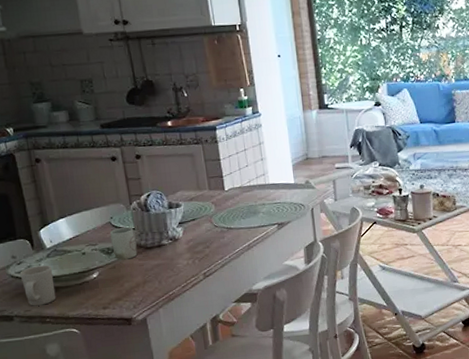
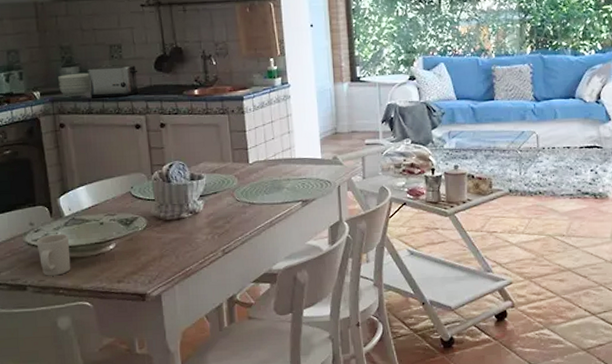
bowl: none [29,107,65,133] -> present [57,72,91,98]
toaster: none [59,98,112,134] -> present [87,64,138,99]
mug: present [110,226,138,260] -> none [130,197,156,232]

